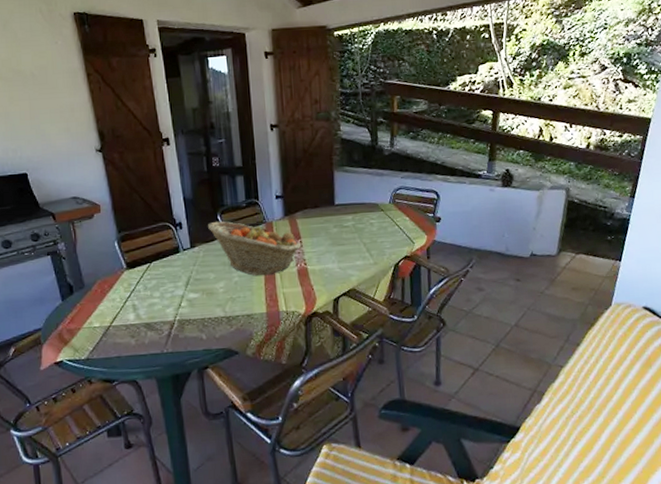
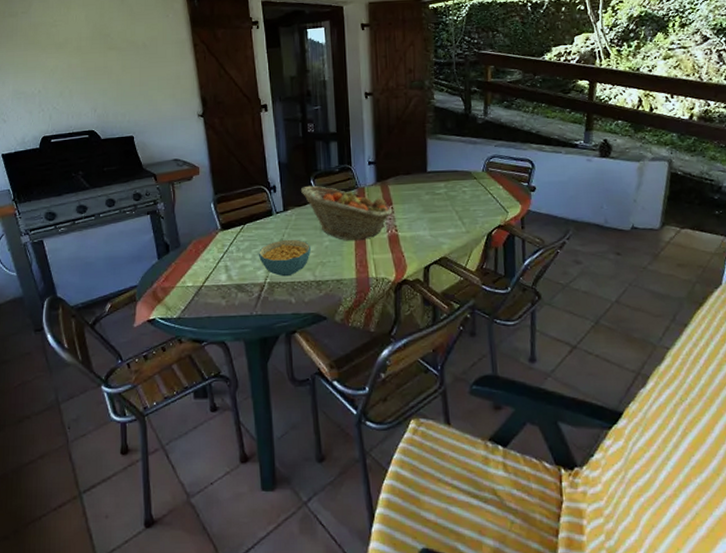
cereal bowl: none [166,276,220,314] -> present [258,239,311,277]

